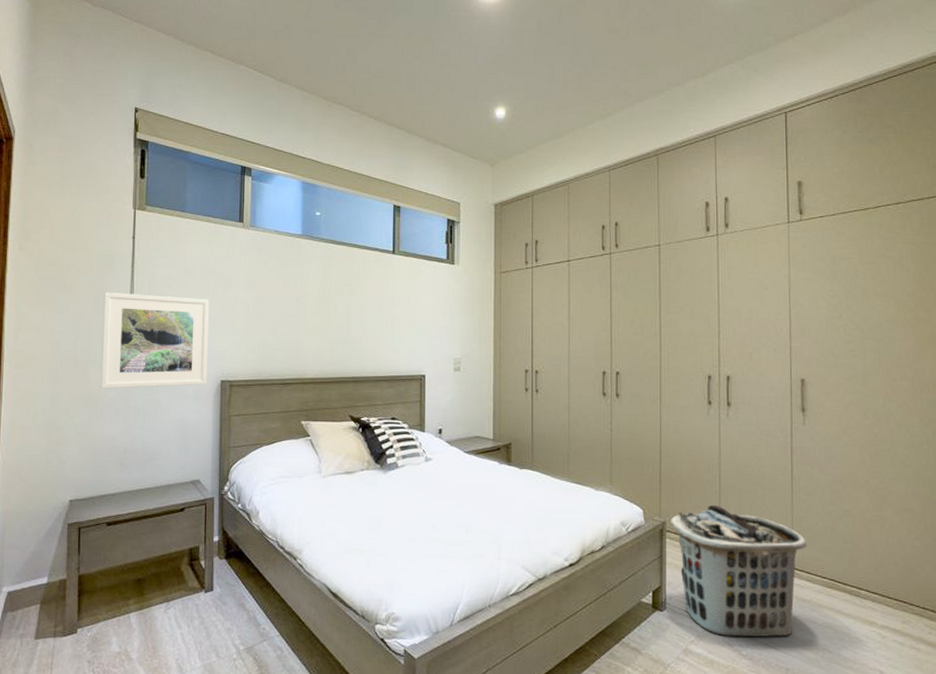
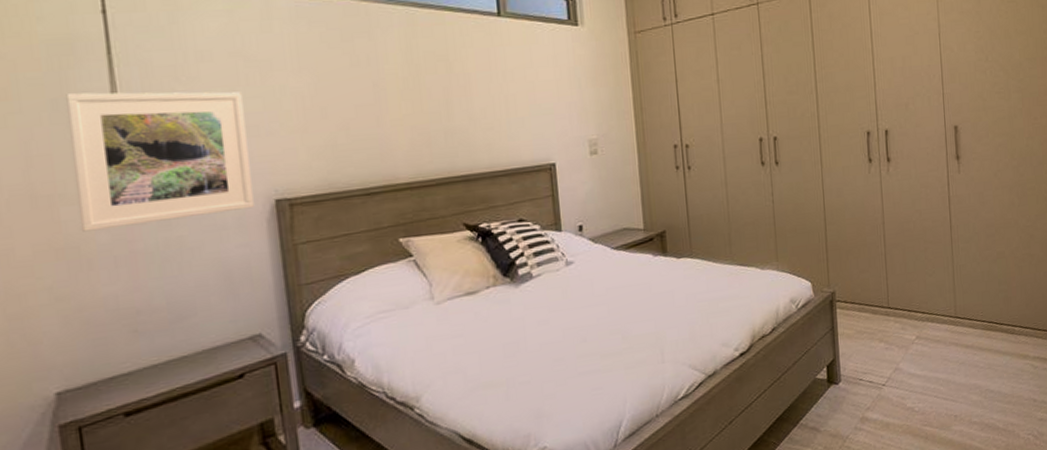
clothes hamper: present [671,504,807,637] -> none [840,266,967,397]

